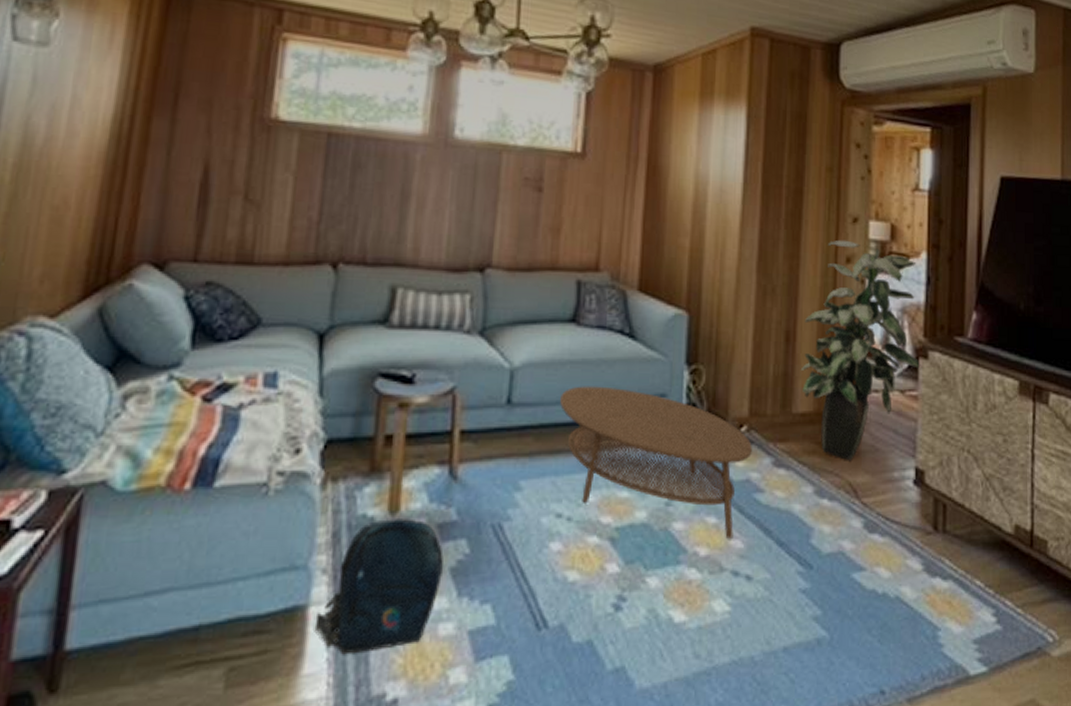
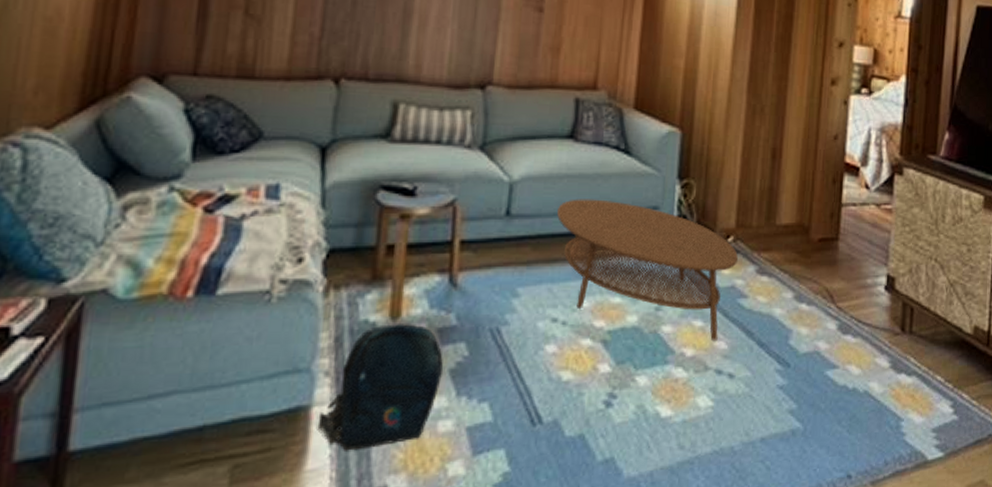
indoor plant: present [800,240,921,461] -> none [785,63,896,269]

